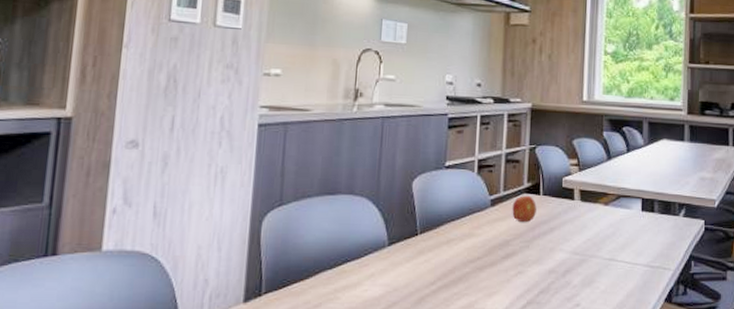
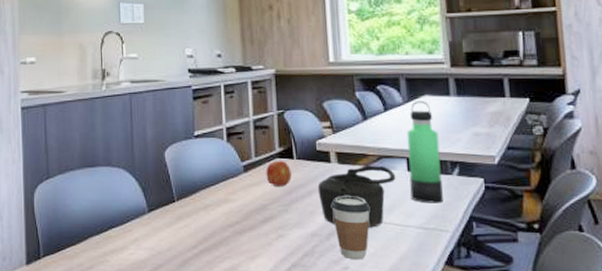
teapot: none [559,204,631,265] -> present [317,165,396,228]
coffee cup: none [571,233,604,297] -> present [332,196,370,260]
thermos bottle: none [642,144,671,243] -> present [406,101,443,203]

